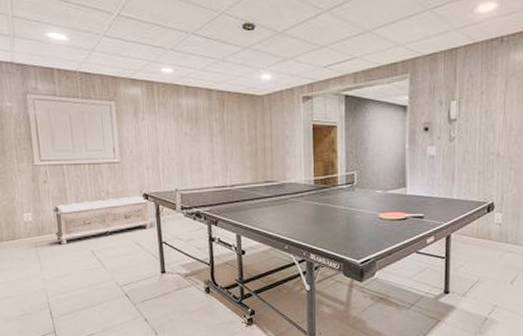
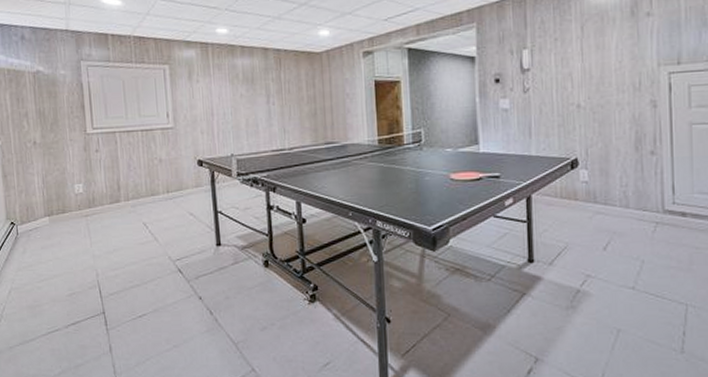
bench: present [52,196,151,245] -> none [103,162,206,217]

